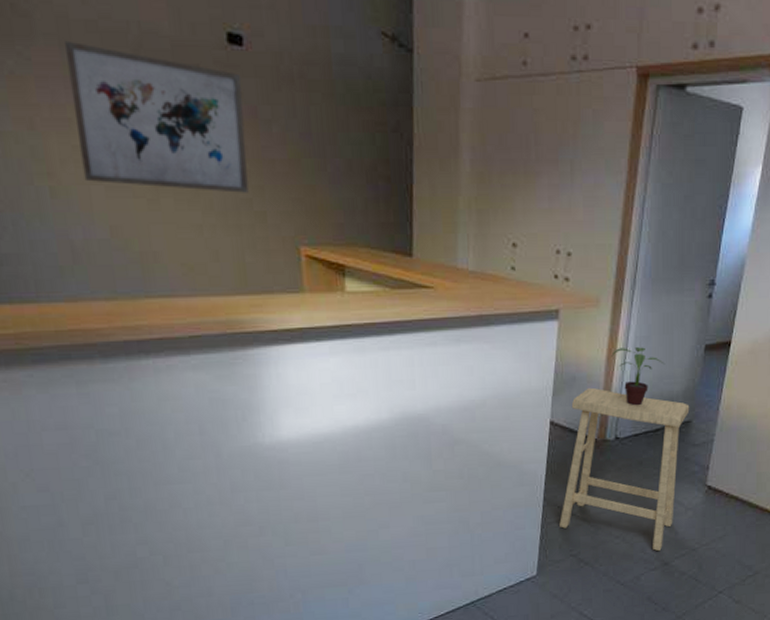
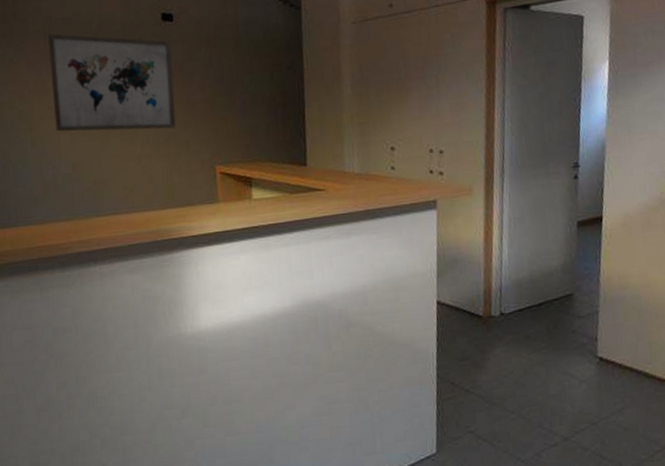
stool: present [559,387,690,552] -> none [454,267,570,427]
potted plant: present [611,347,666,406] -> none [488,227,541,283]

